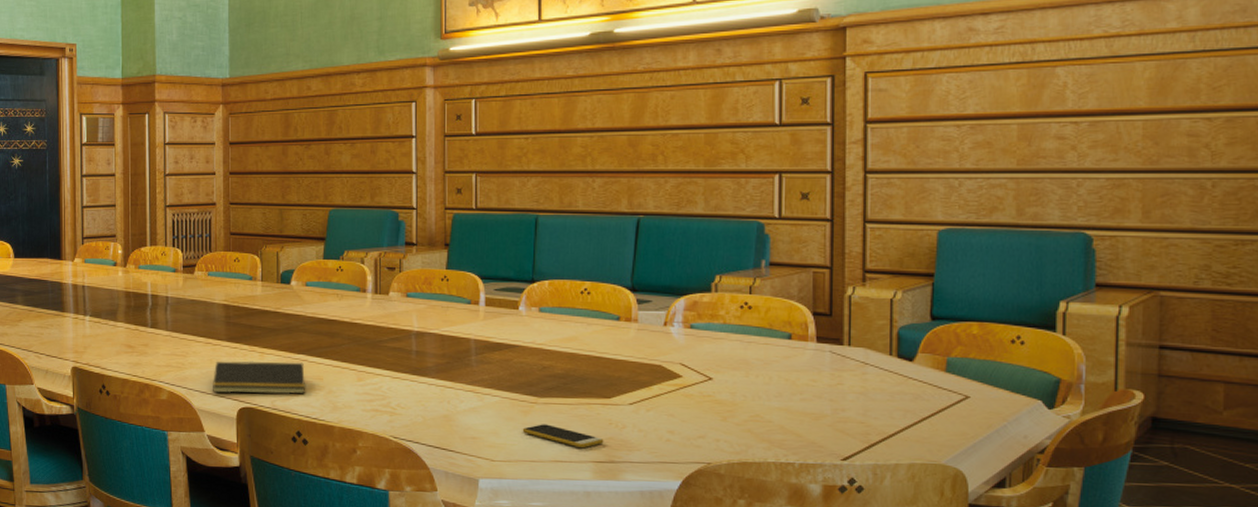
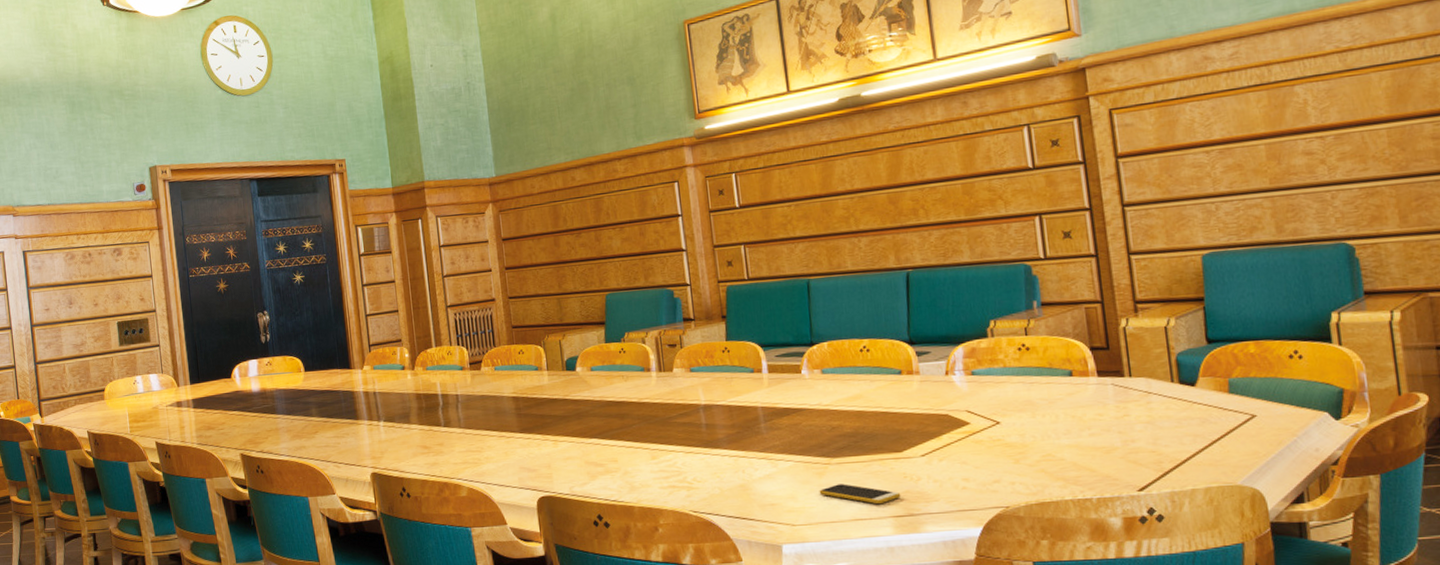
notepad: present [213,361,305,395] -> none [510,446,602,485]

